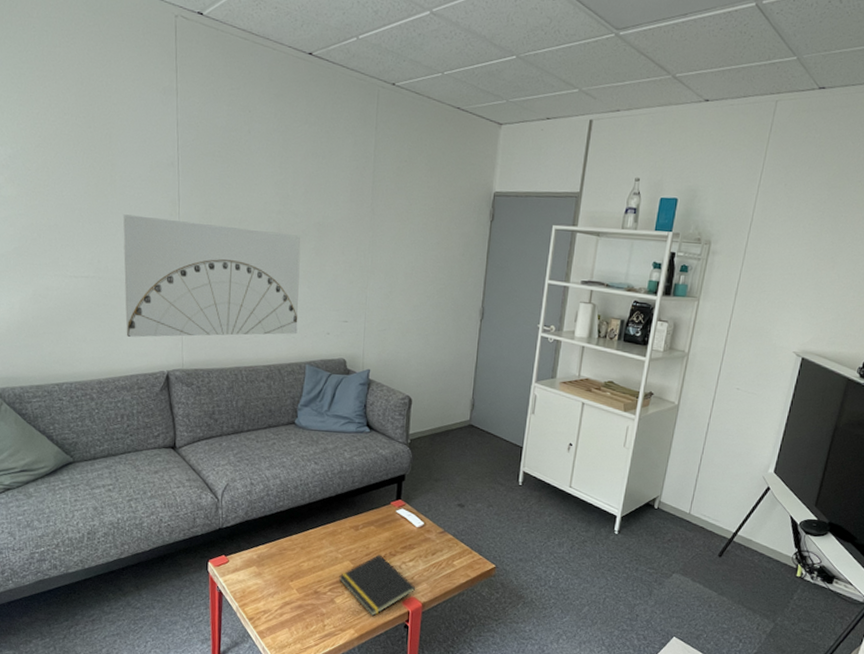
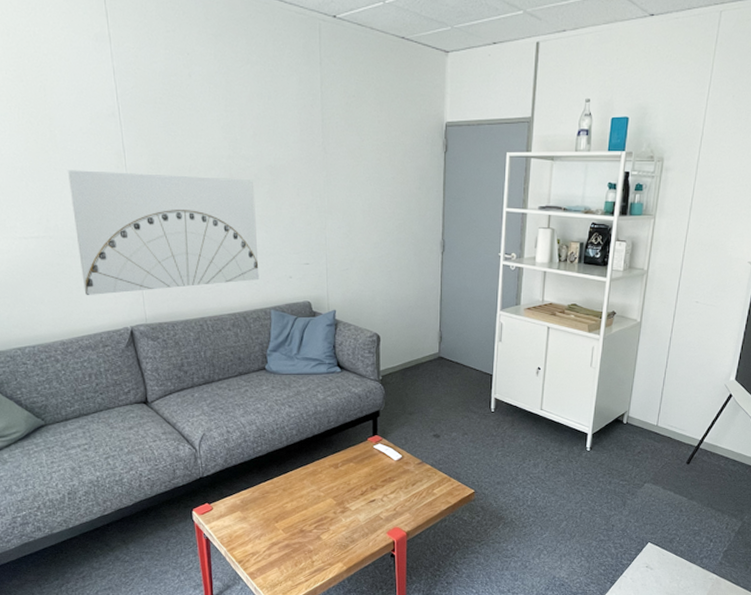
notepad: present [339,554,416,617] -> none [323,490,399,549]

